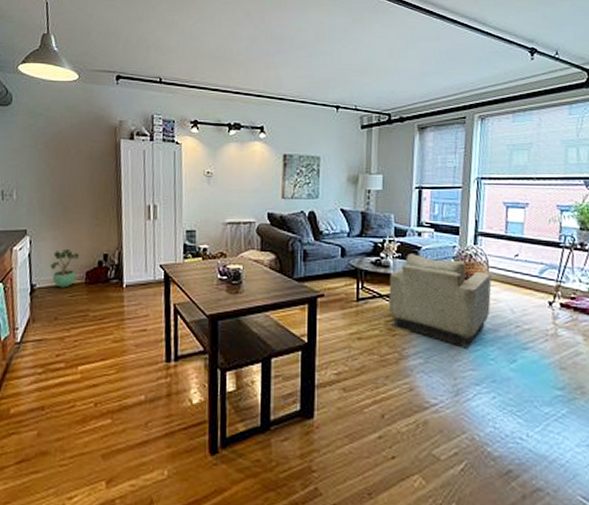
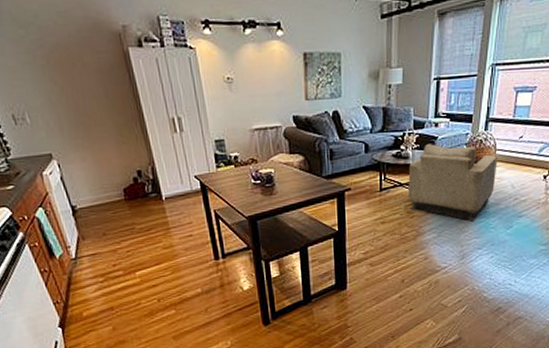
potted plant: present [50,248,79,288] -> none [86,168,114,206]

